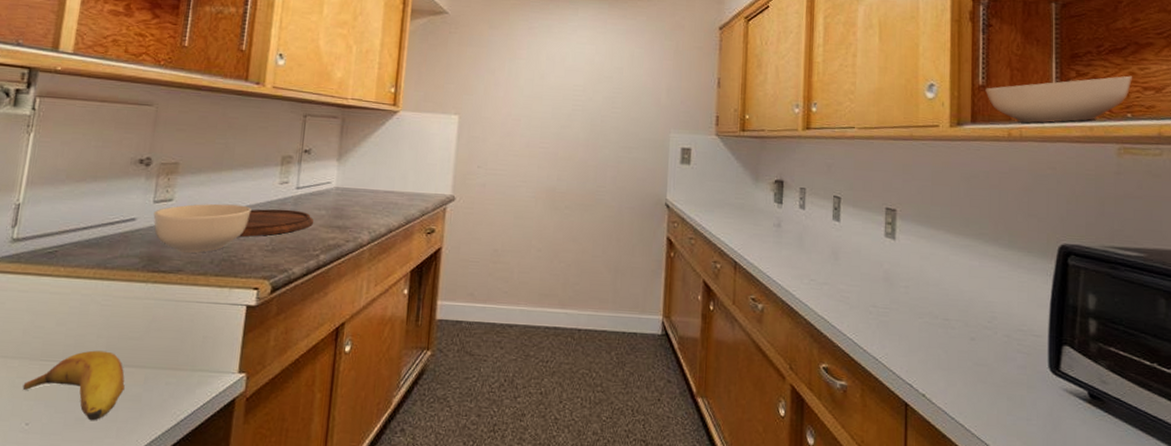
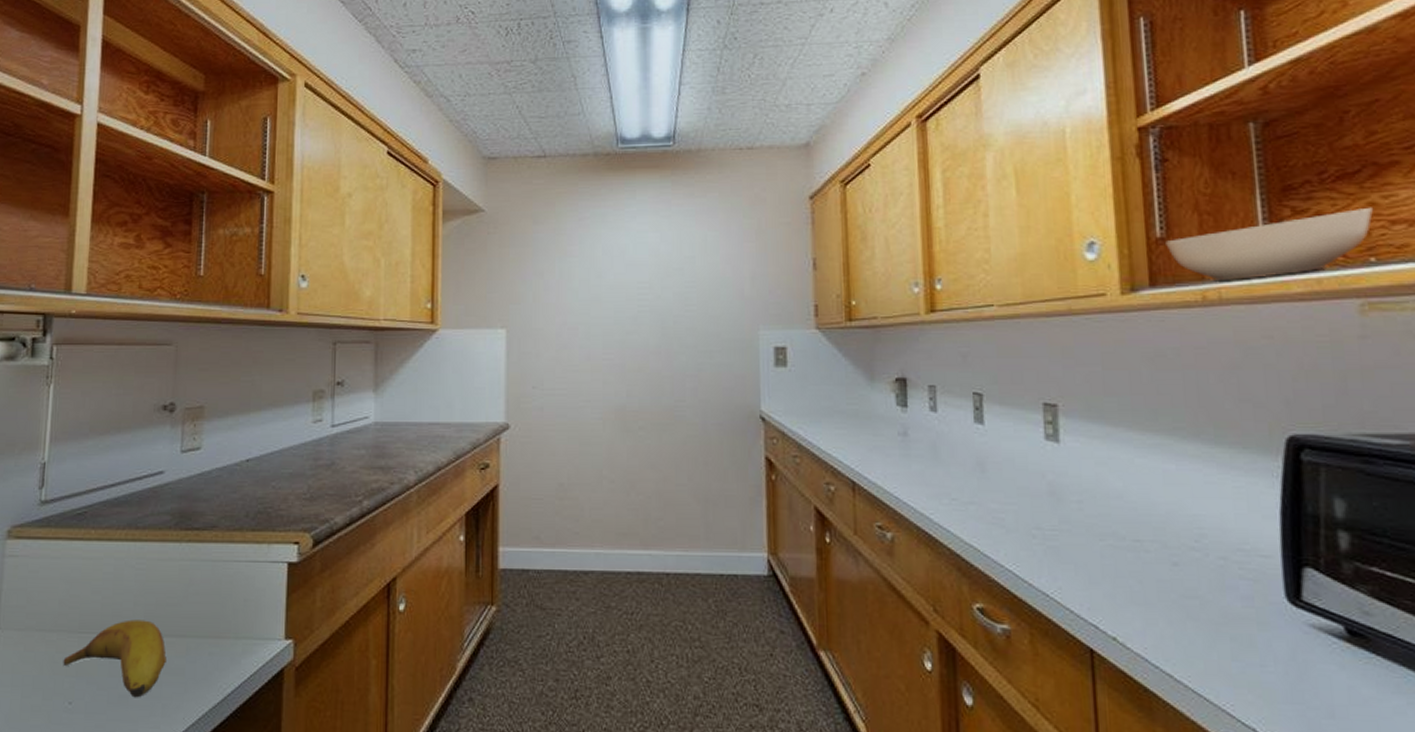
bowl: present [153,203,251,254] -> none [182,449,285,507]
cutting board: present [239,209,313,238] -> none [274,451,353,486]

